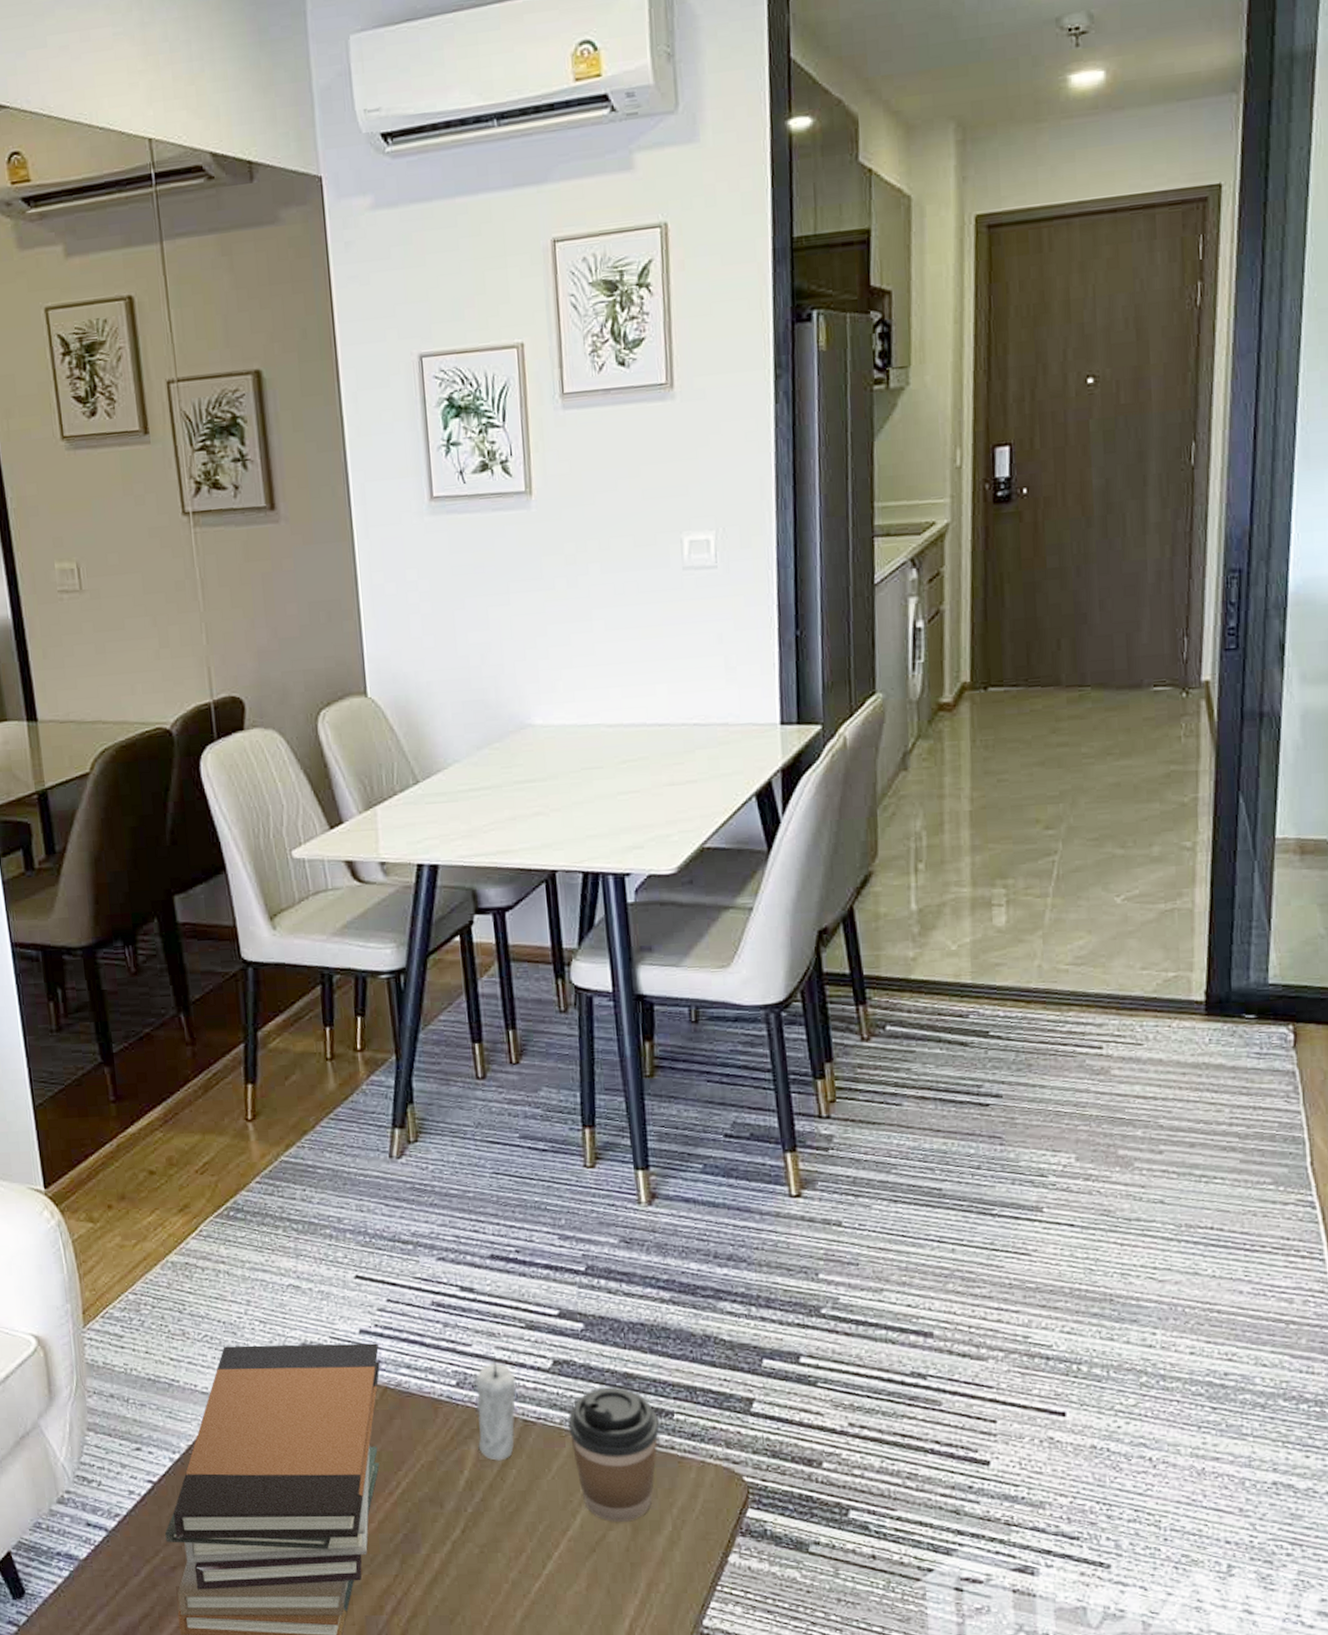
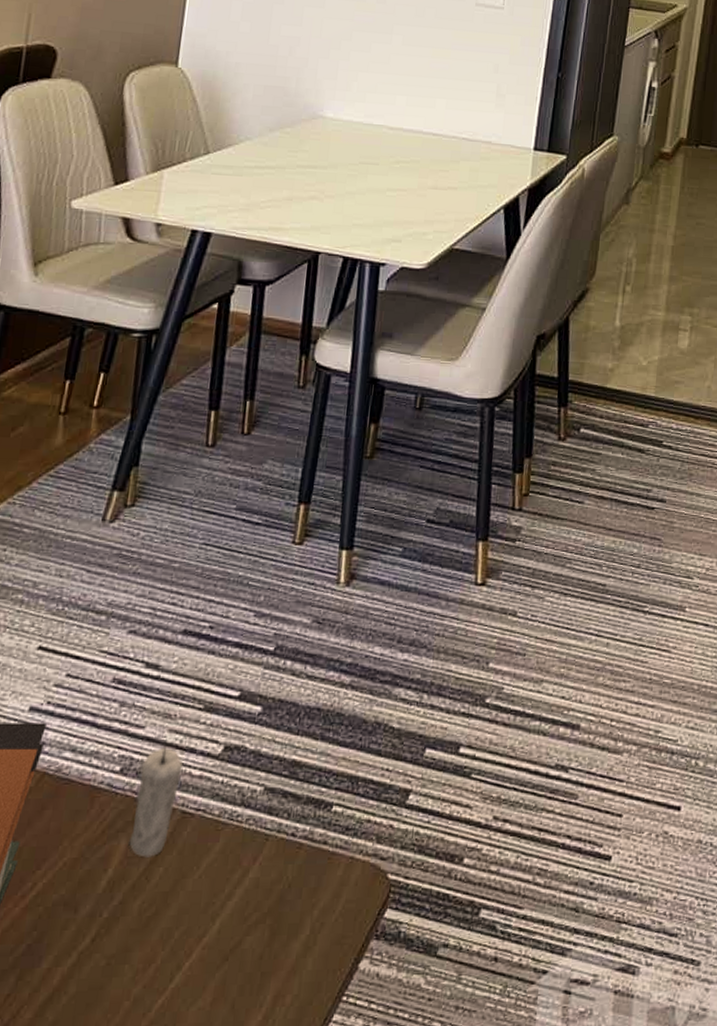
coffee cup: present [568,1387,660,1522] -> none [226,776,318,926]

